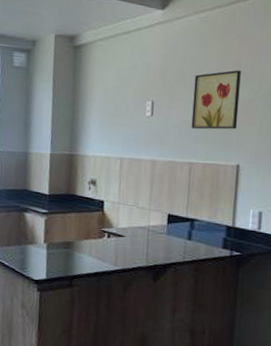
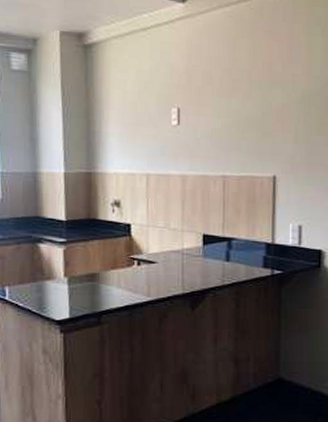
wall art: present [191,70,241,130] -> none [222,71,272,139]

